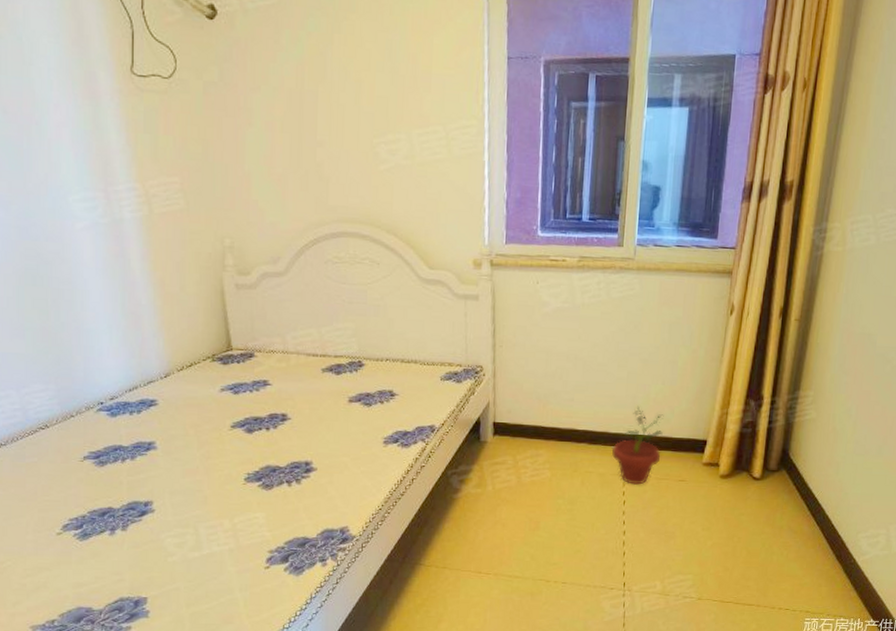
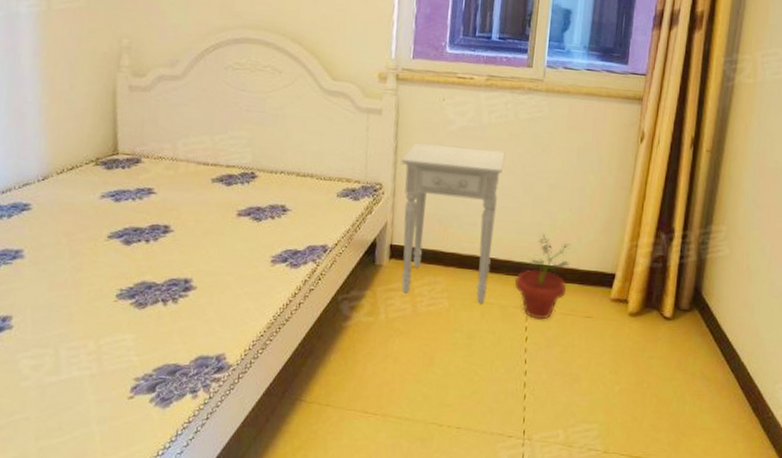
nightstand: none [499,325,599,473] -> present [401,142,506,304]

